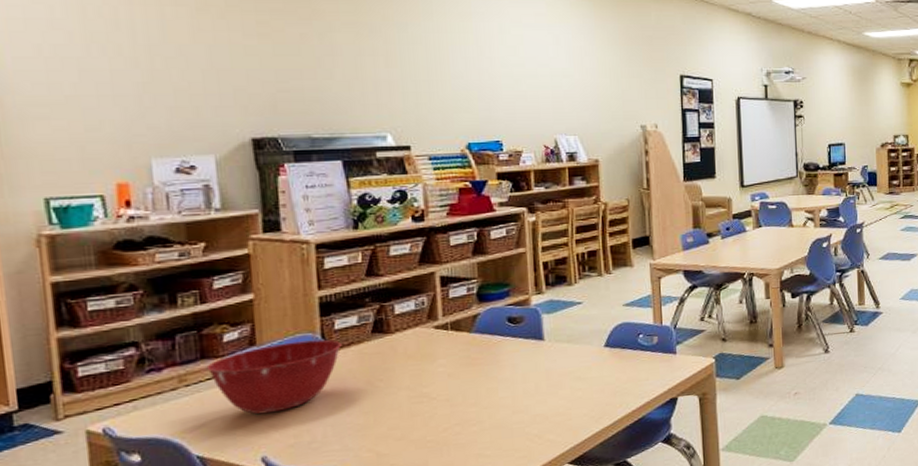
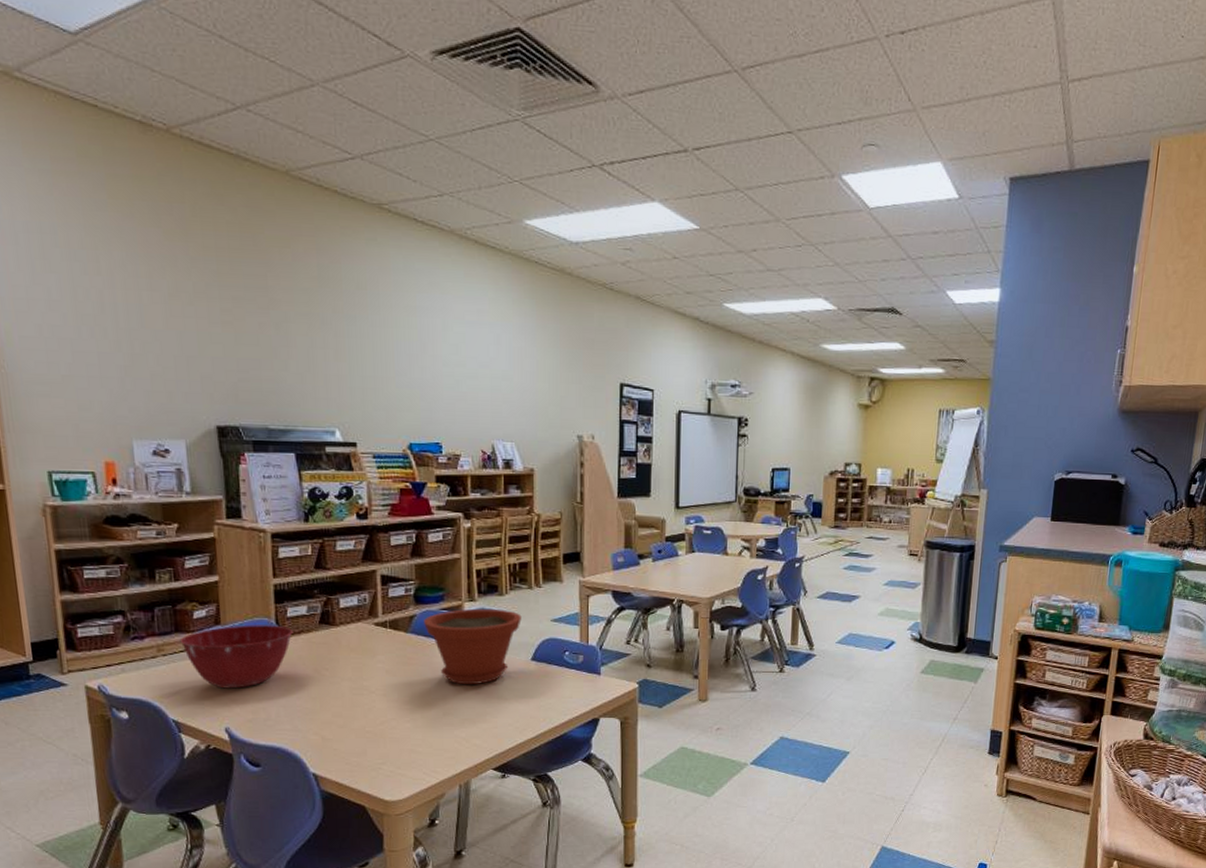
plant pot: none [489,299,593,380] -> present [424,608,522,685]

